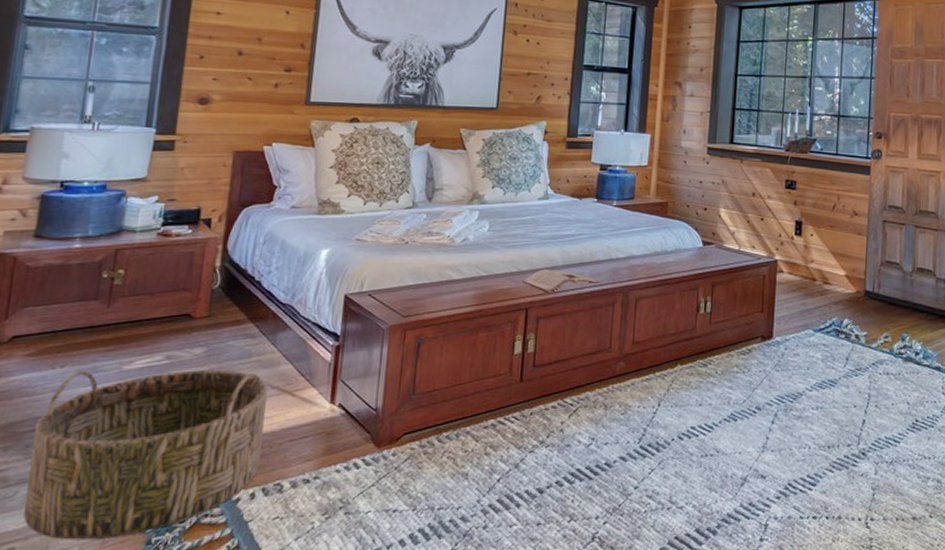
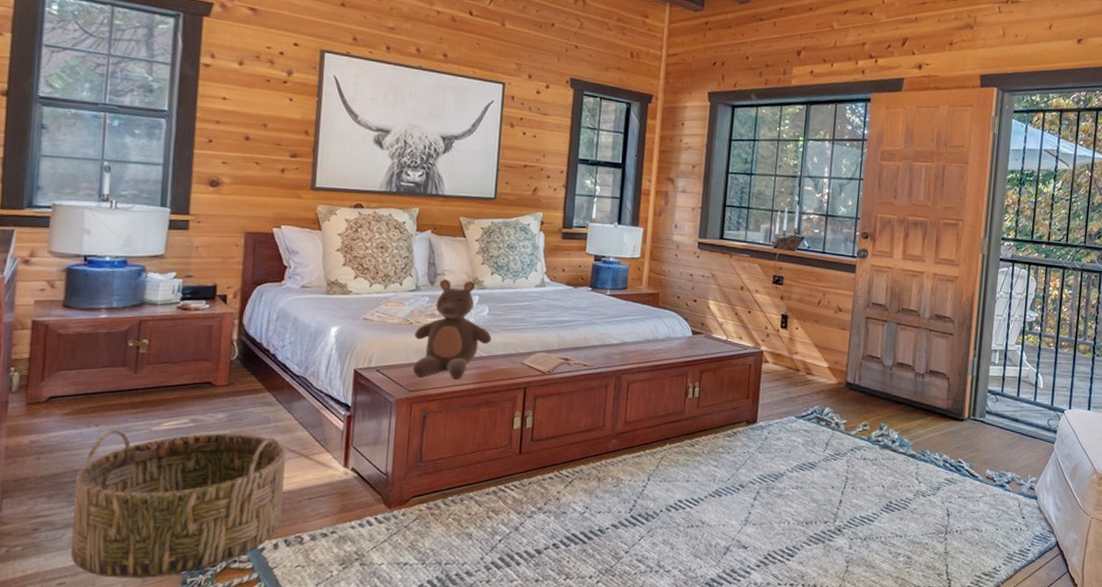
teddy bear: none [408,195,492,301] -> present [413,279,492,379]

